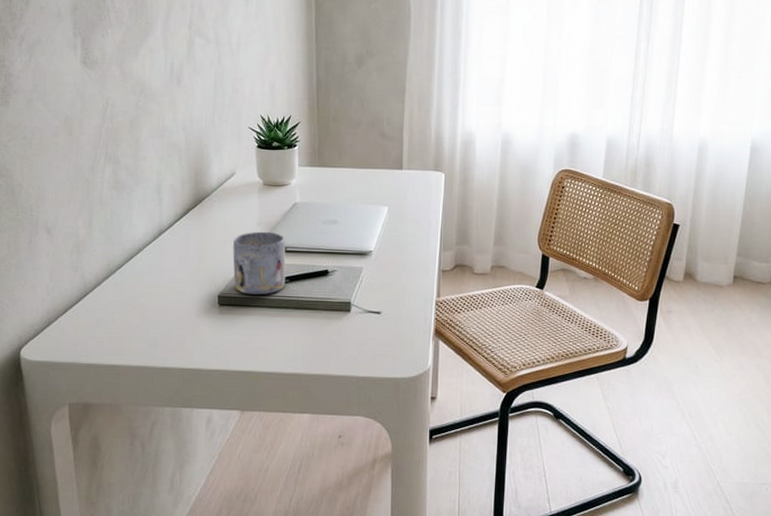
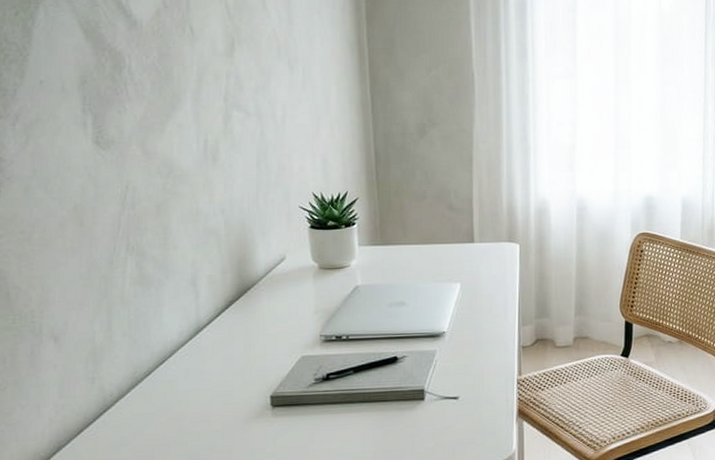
mug: present [233,231,286,295] -> none [286,319,348,392]

